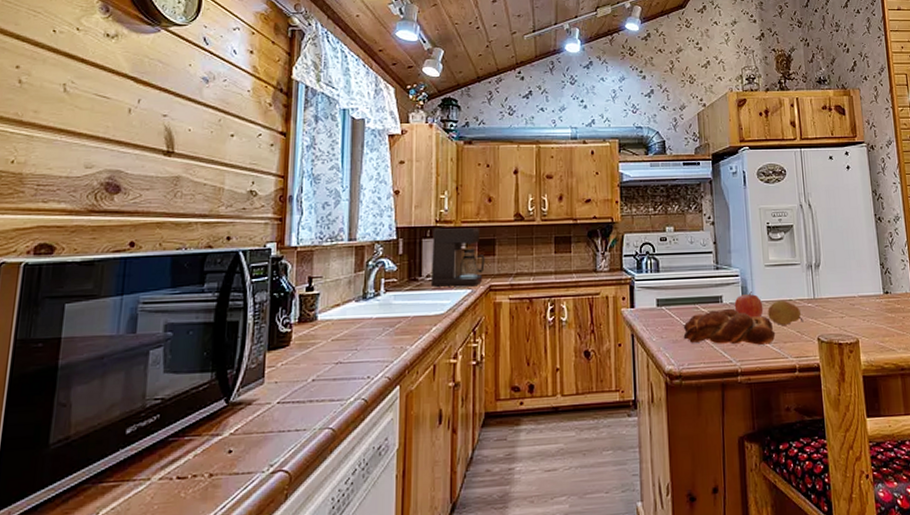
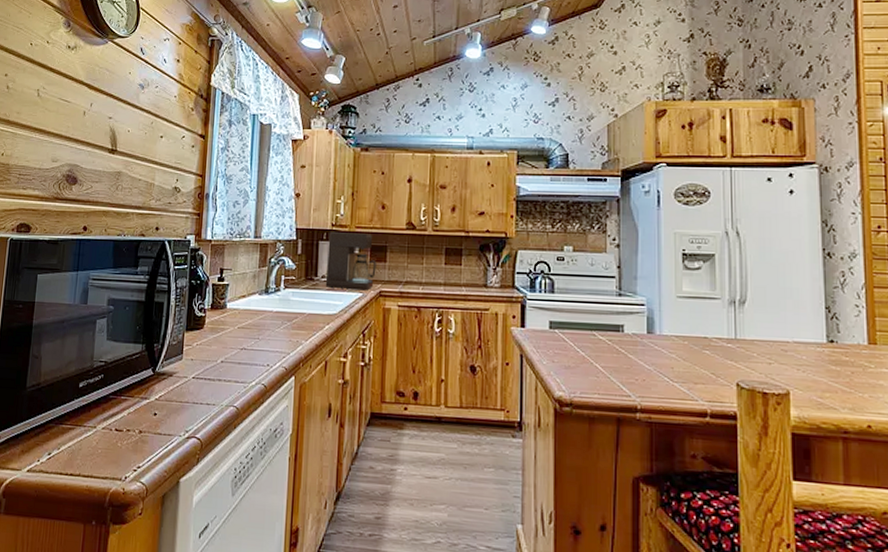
bread loaf: present [683,308,776,345] -> none [577,339,685,383]
fruit: present [734,291,764,318] -> none [637,323,672,353]
fruit: present [767,300,804,325] -> none [677,336,720,365]

